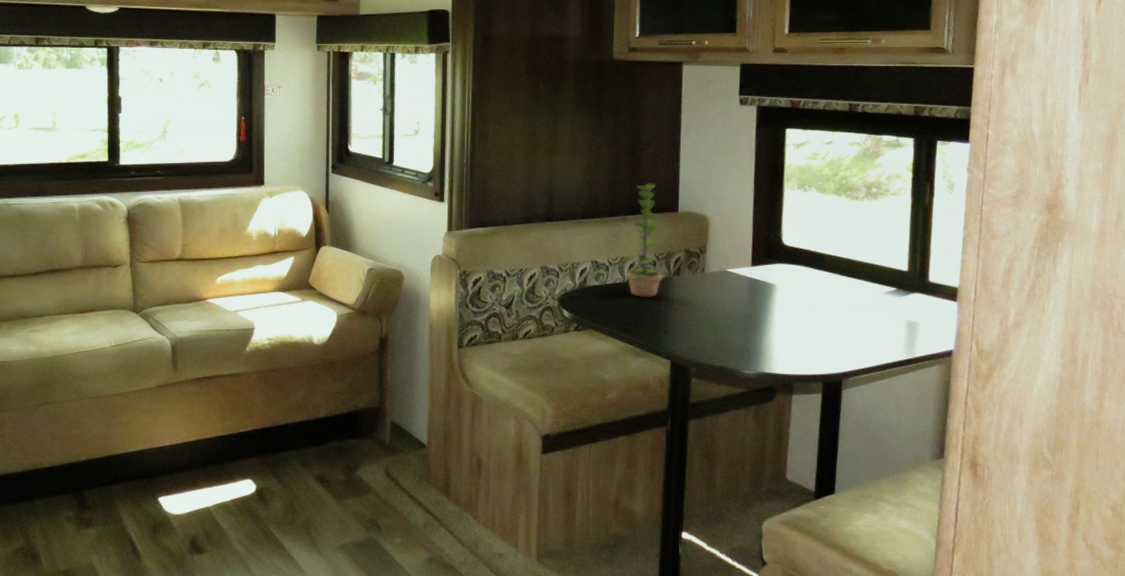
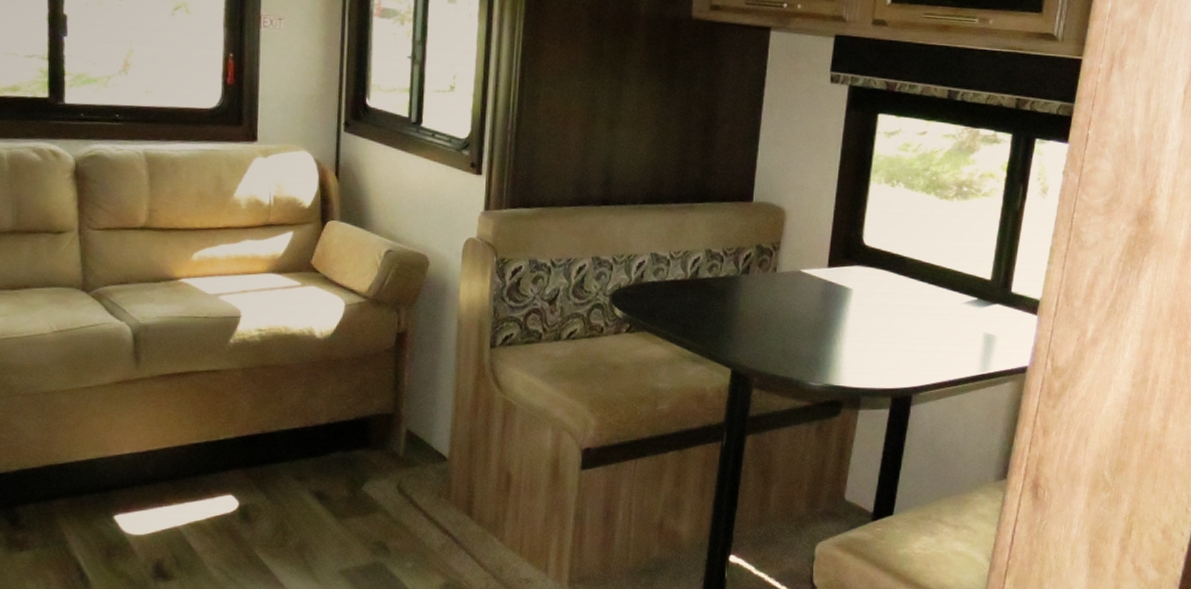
plant: present [620,183,663,298] -> none [685,167,731,298]

